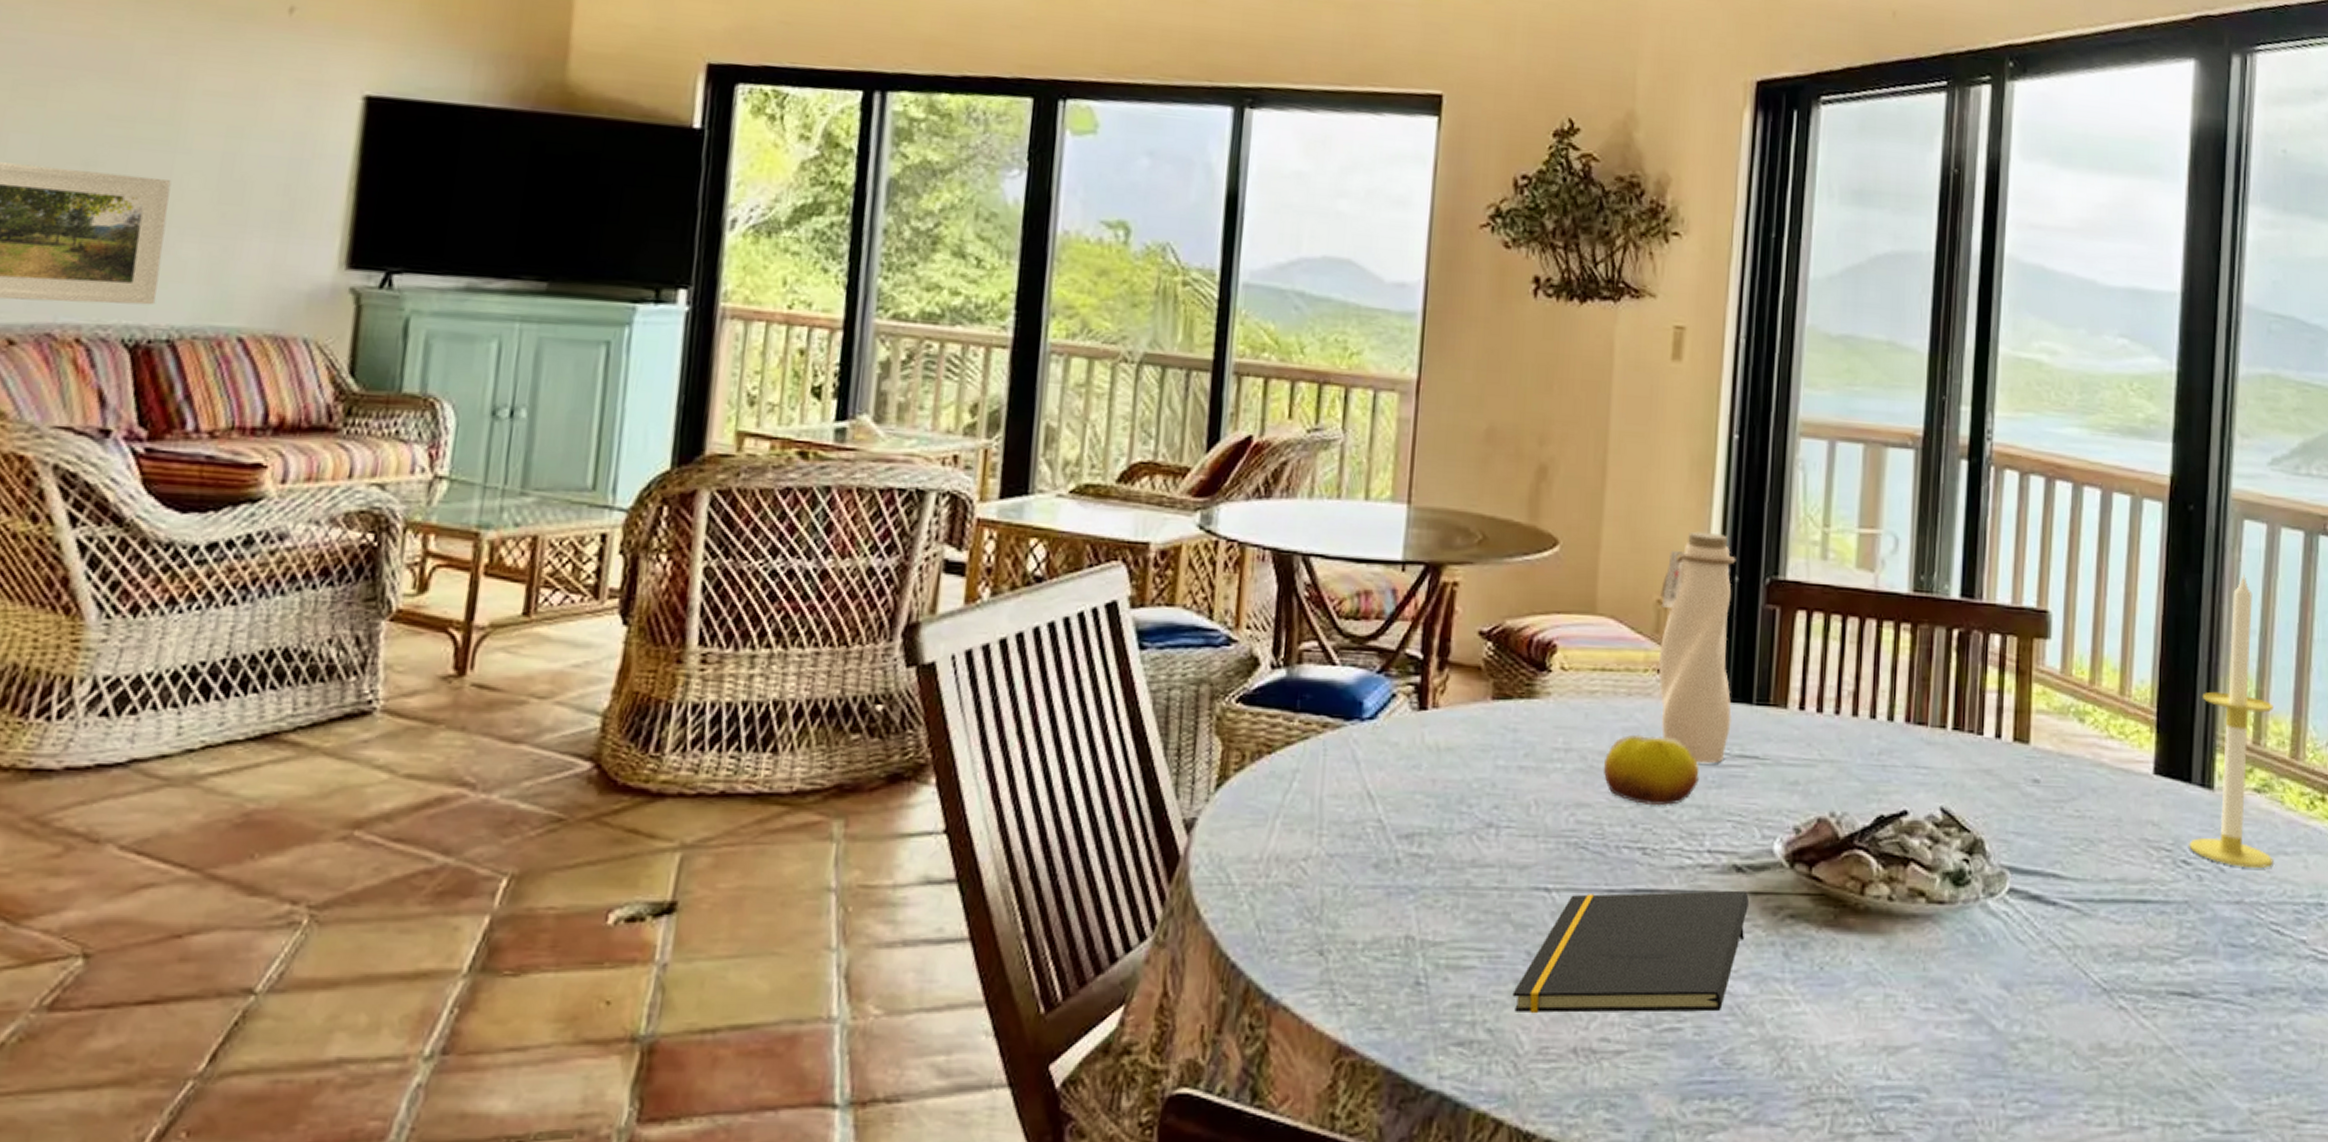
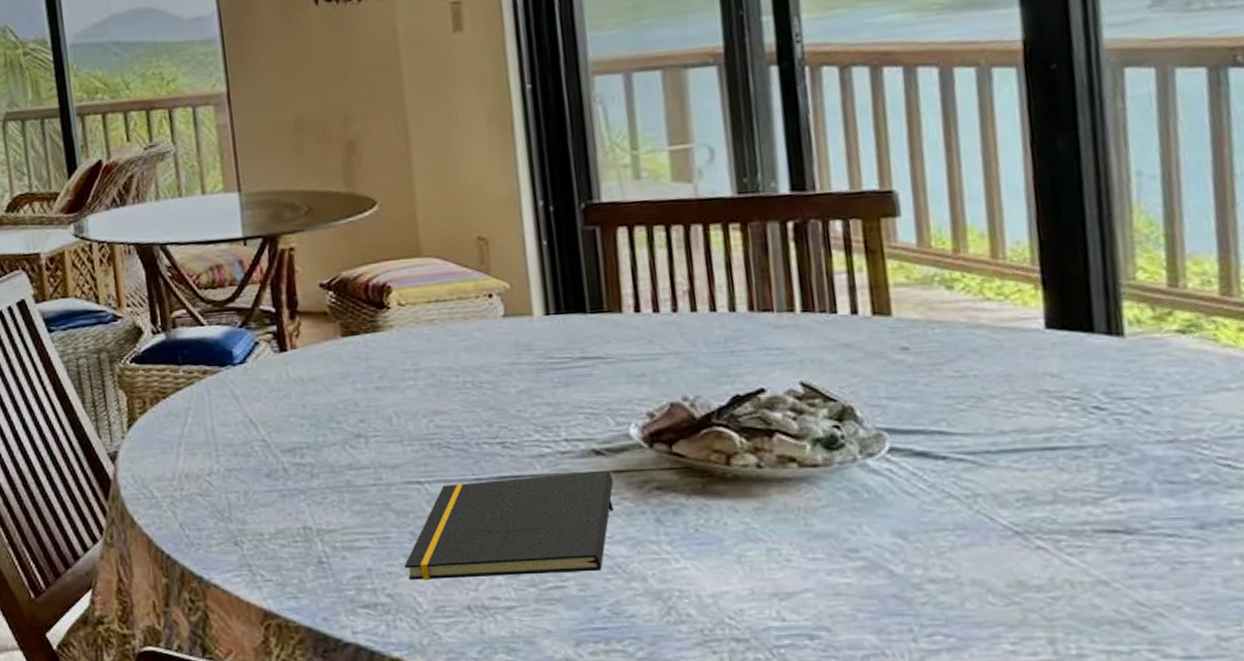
fruit: present [1603,734,1699,806] -> none [452,349,545,408]
water bottle: present [1659,531,1736,764] -> none [479,172,569,369]
candle: present [2189,573,2273,869] -> none [1095,121,1213,408]

